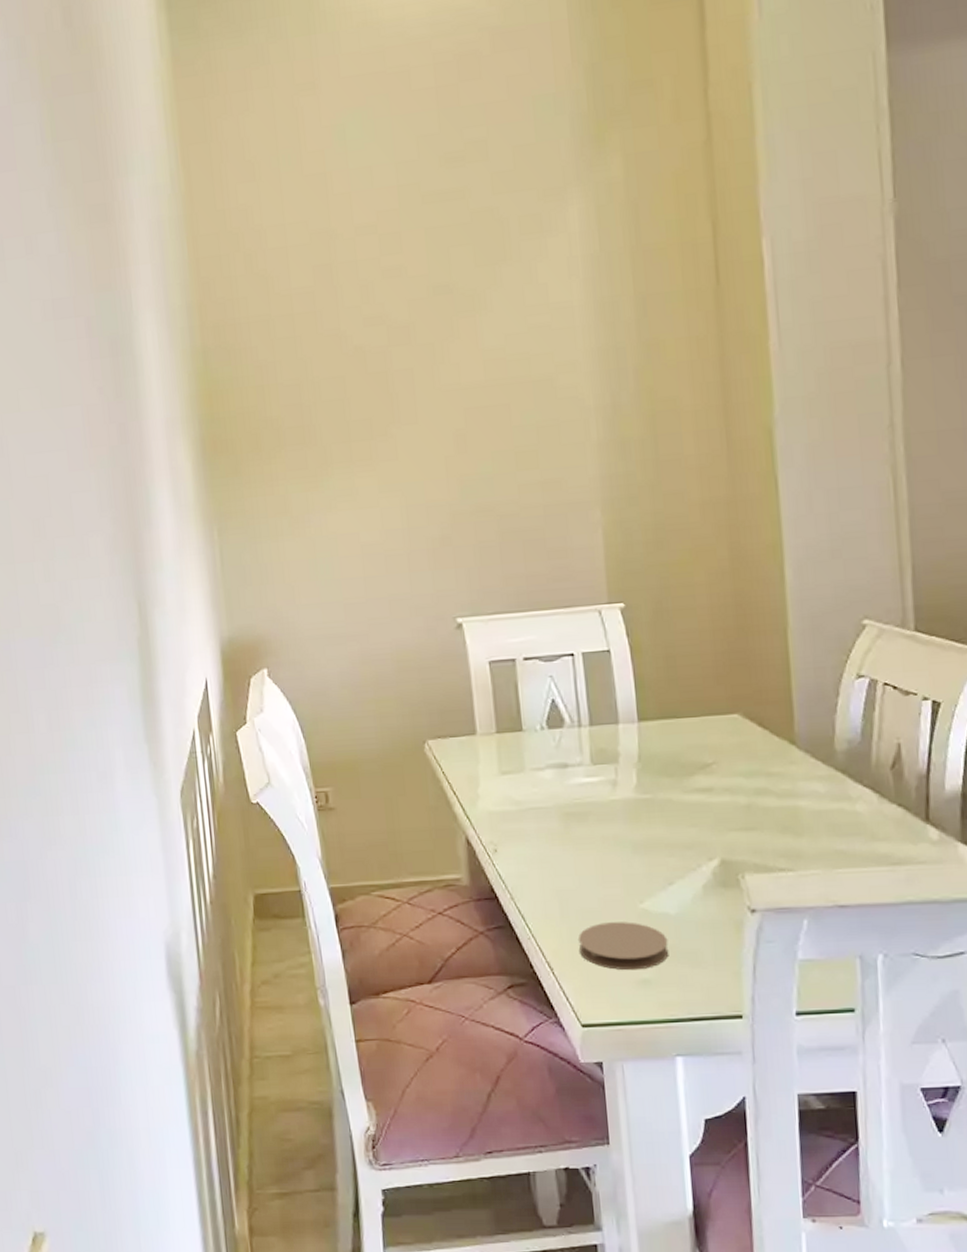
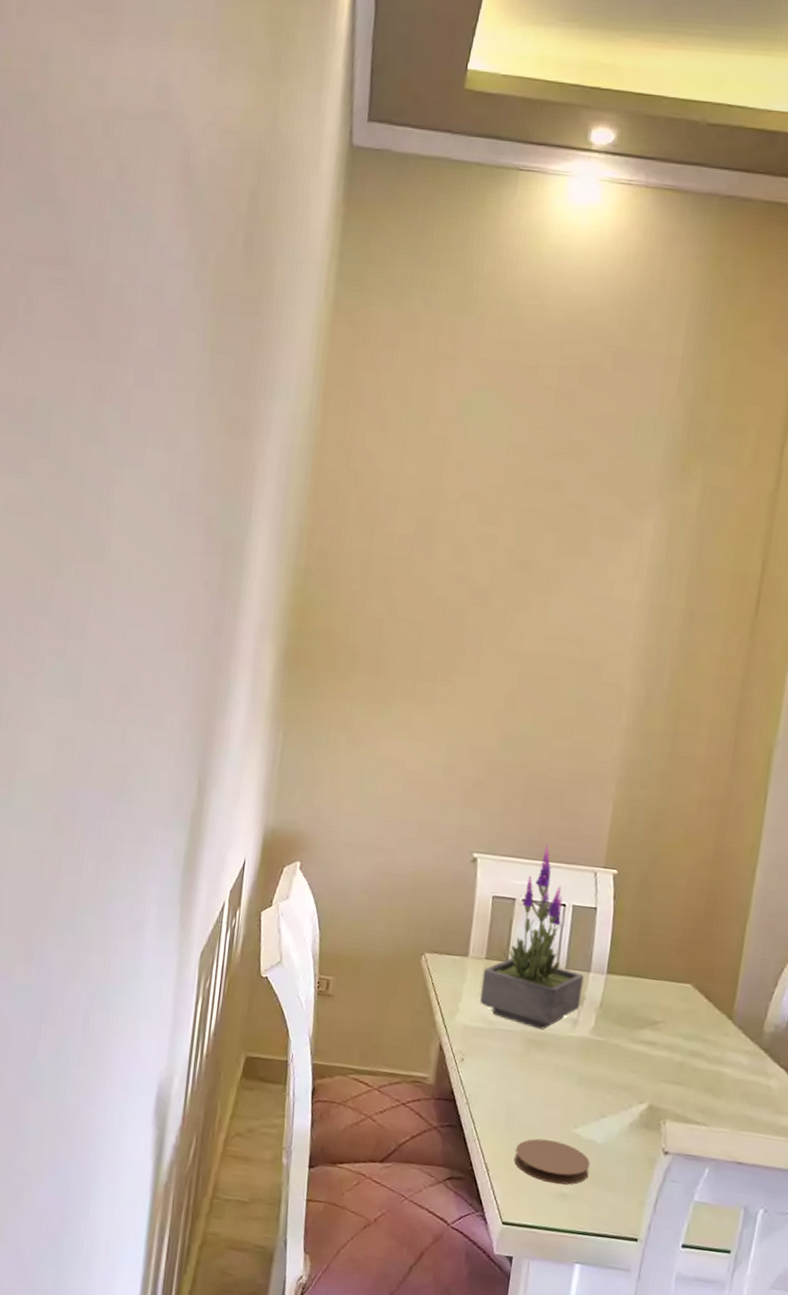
potted plant: none [497,591,616,799] -> present [480,844,584,1030]

